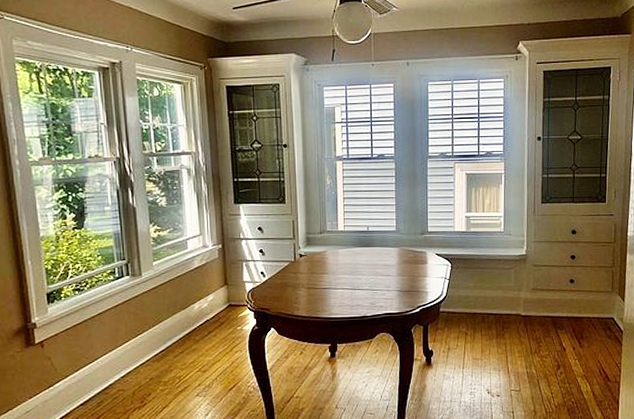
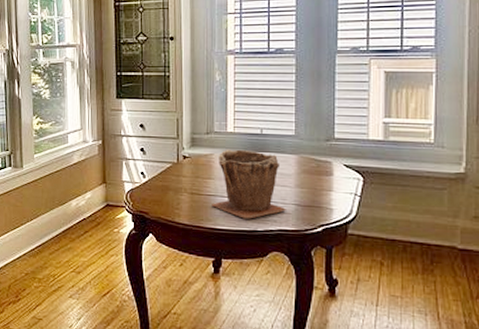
plant pot: none [325,245,390,307] -> present [210,149,286,219]

